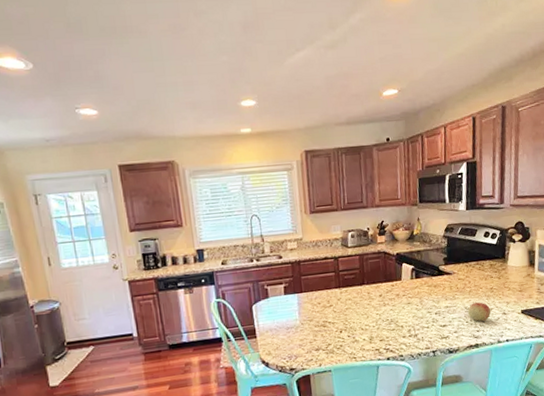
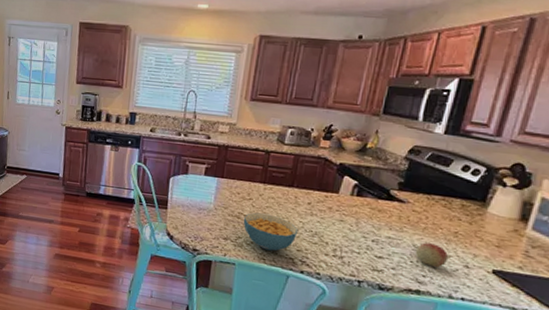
cereal bowl: none [328,315,378,349] -> present [243,212,299,251]

